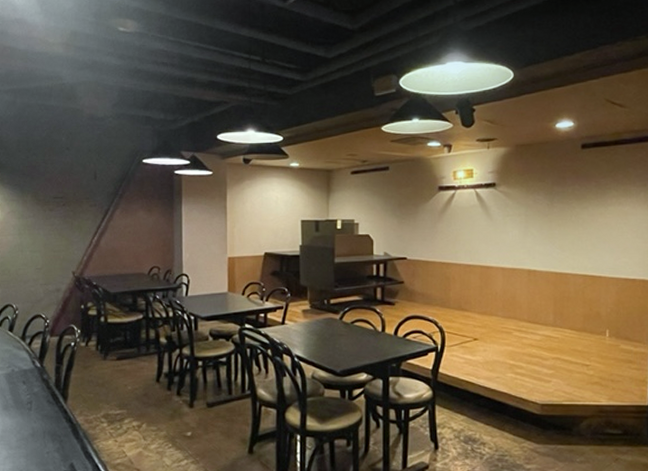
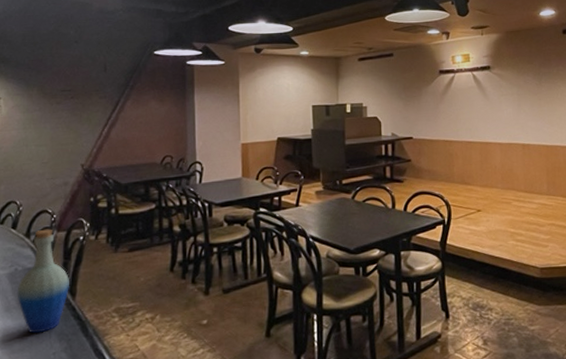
bottle: none [14,333,61,432] -> present [17,229,69,334]

